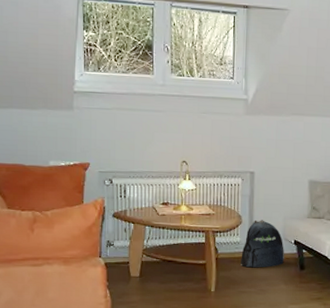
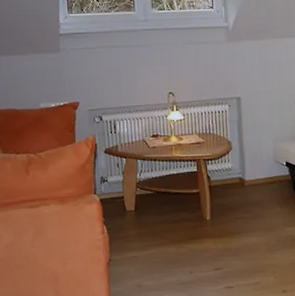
backpack: present [241,220,285,268] -> none [234,144,278,193]

